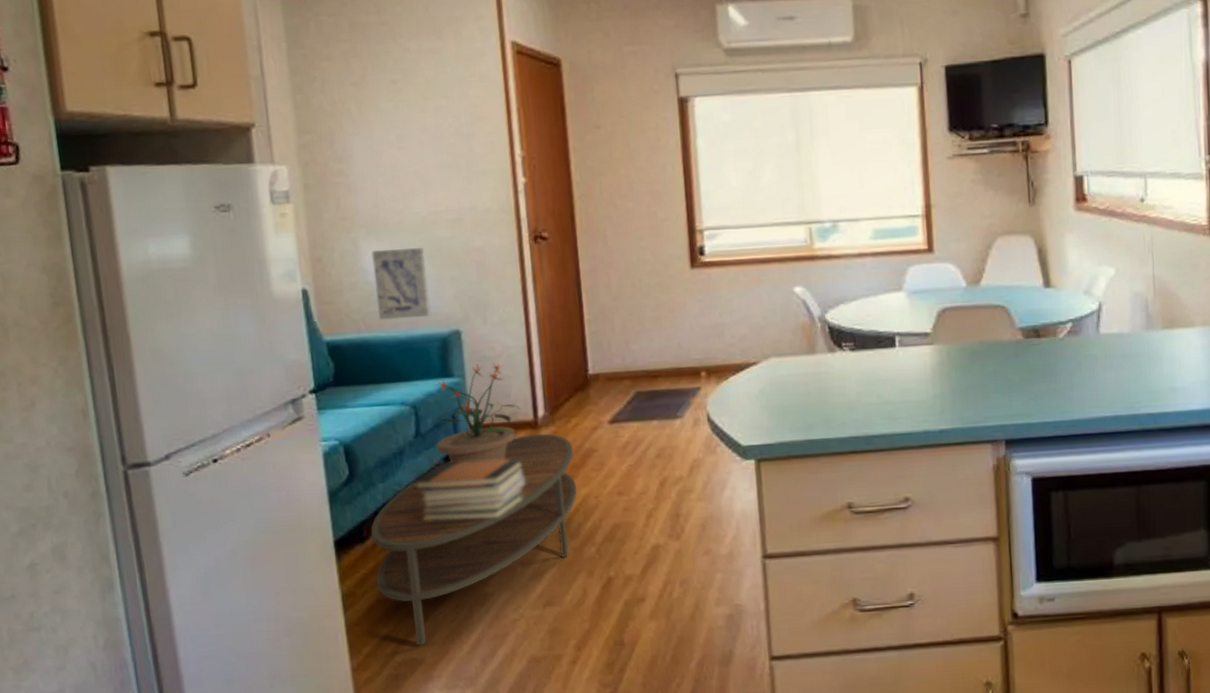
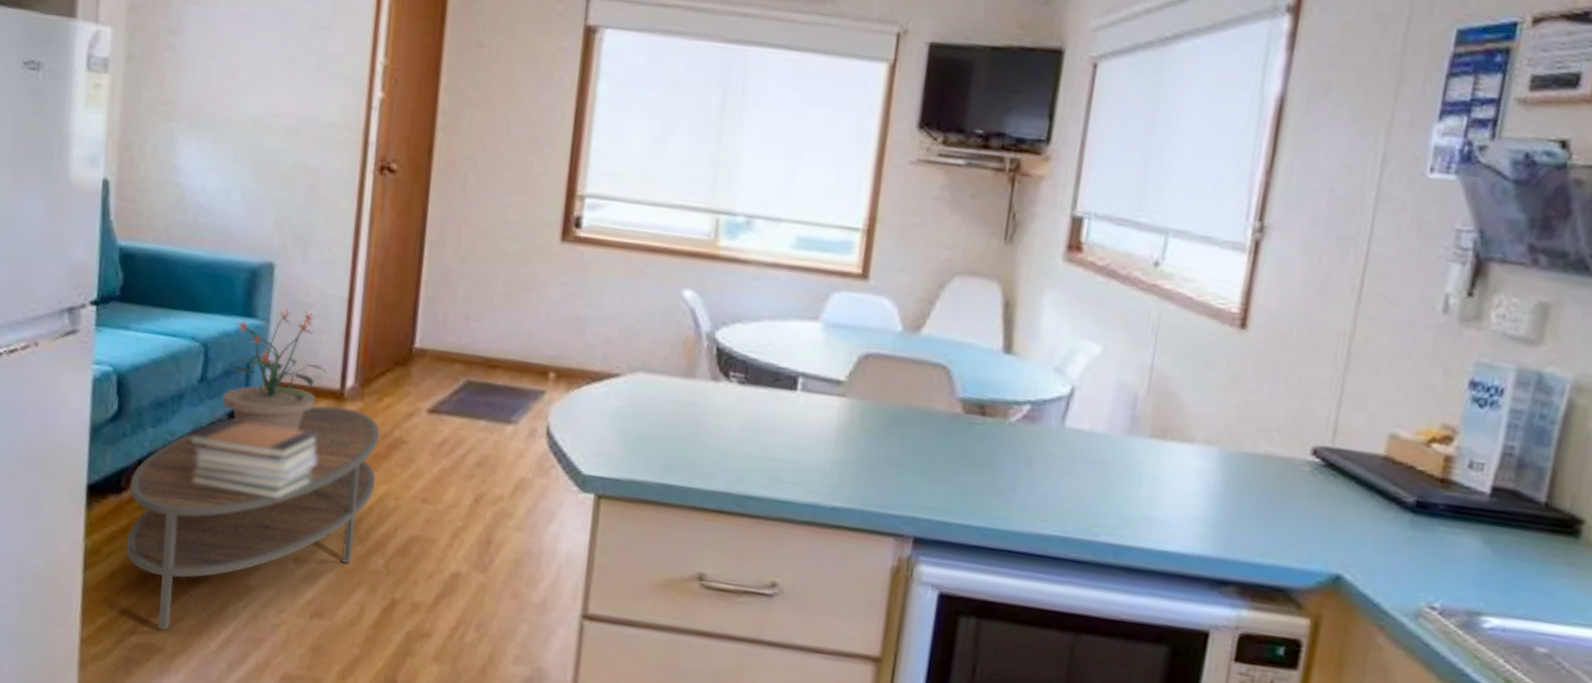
wall art: present [371,248,431,320] -> none [183,148,250,240]

